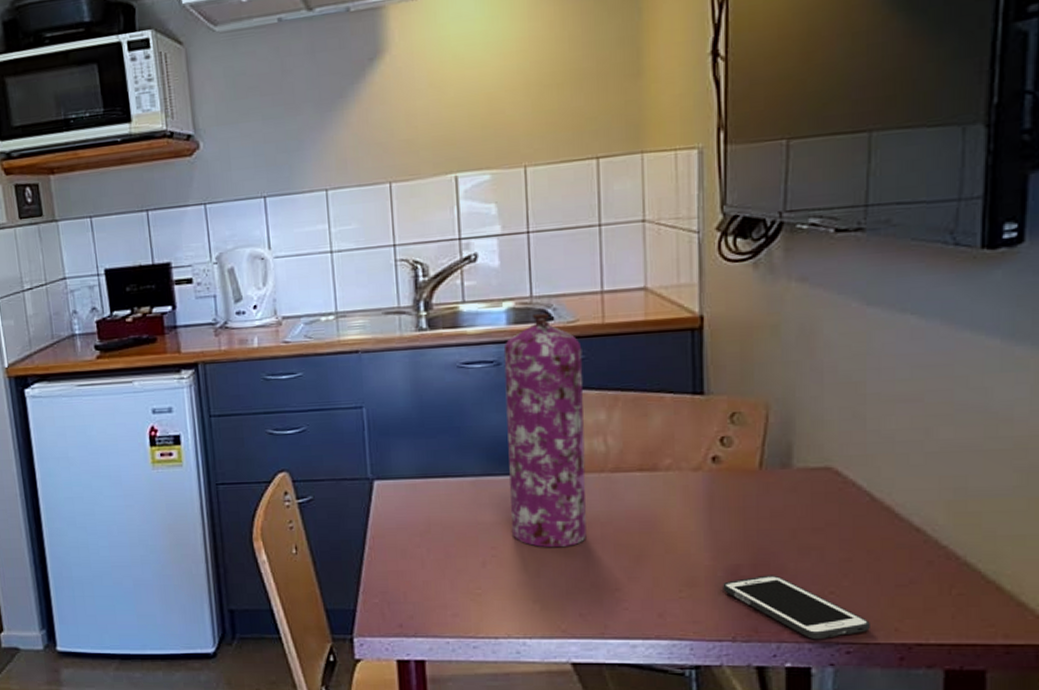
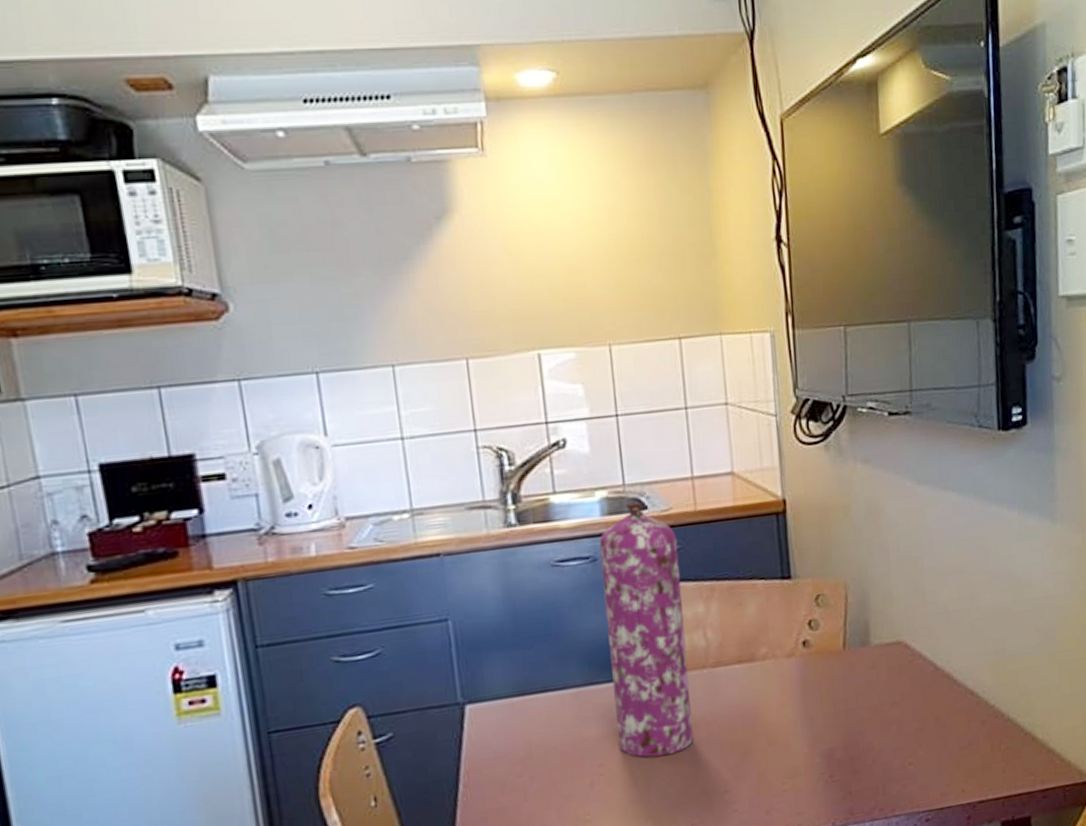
cell phone: present [723,575,870,640] -> none [820,753,943,813]

